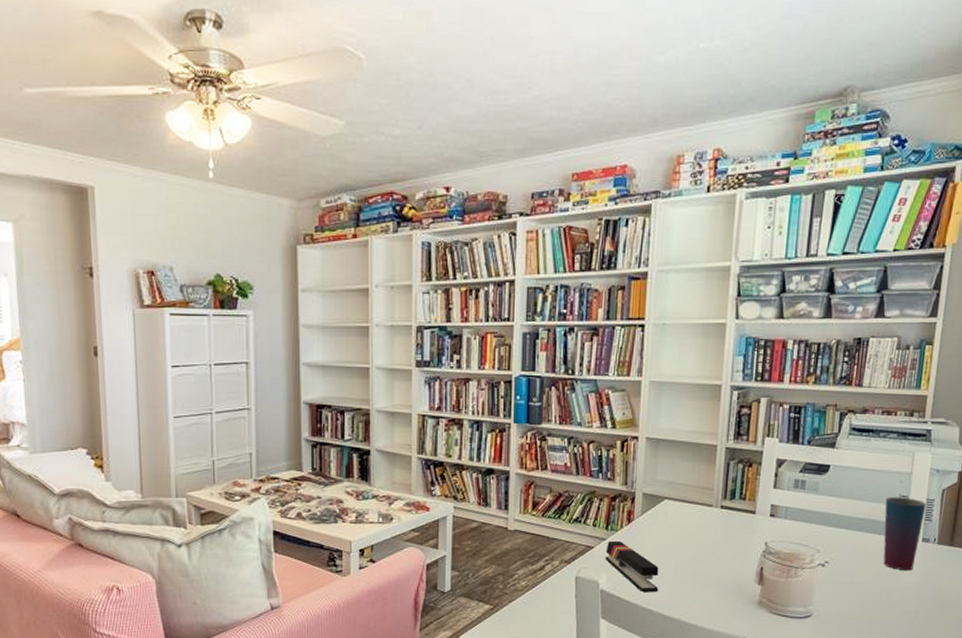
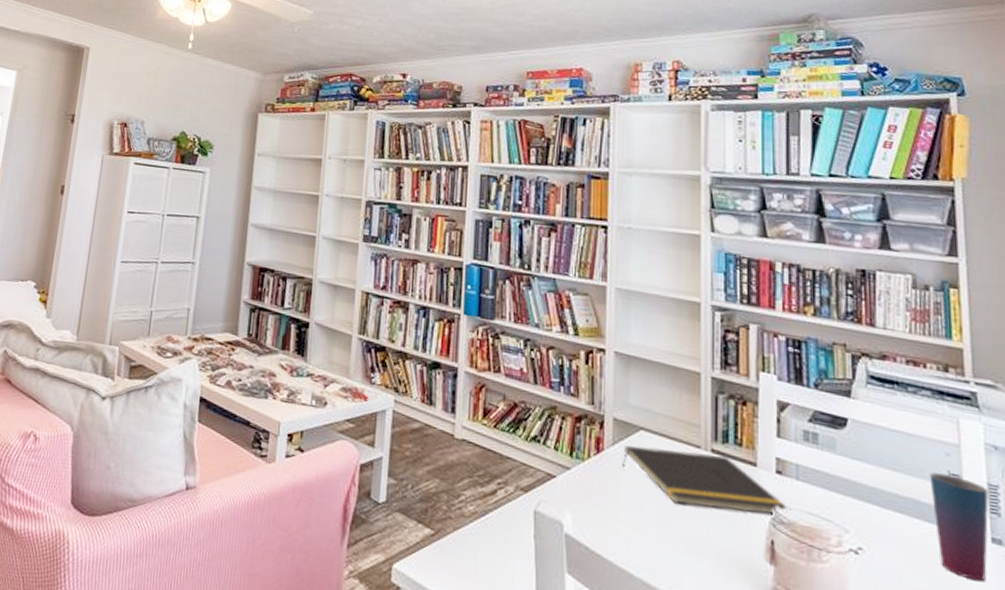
stapler: present [605,540,659,592] -> none [570,471,639,549]
notepad: none [649,509,776,552] -> present [622,445,788,514]

